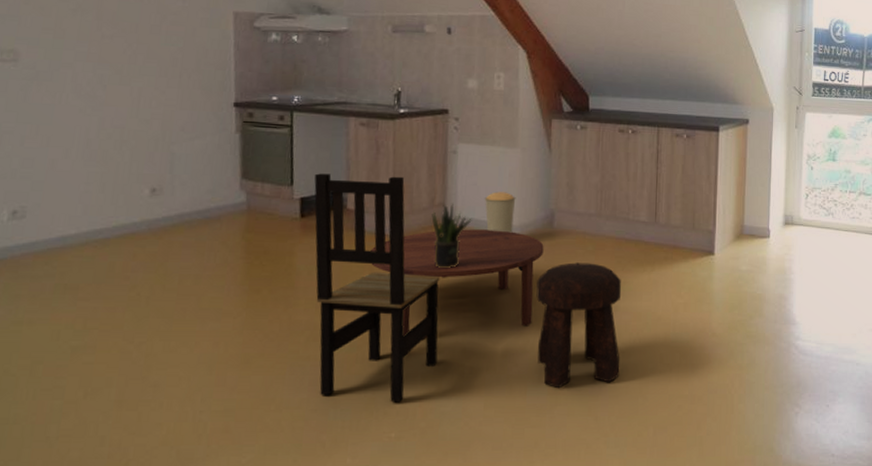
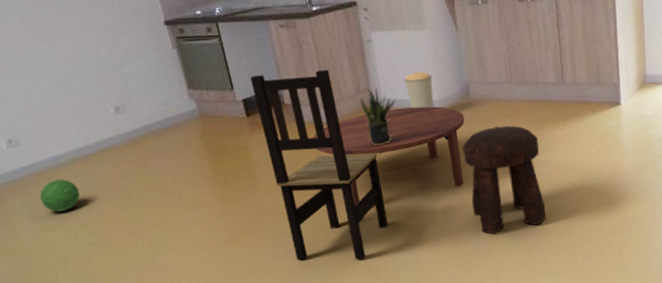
decorative ball: none [27,264,79,303] -> present [39,179,80,212]

